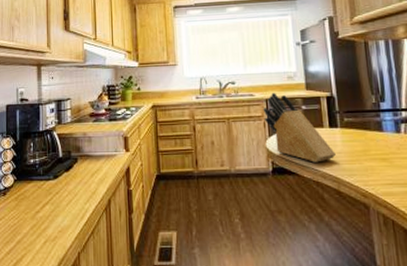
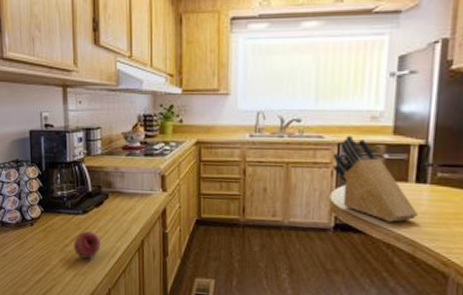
fruit: none [44,196,70,223] -> present [73,231,101,259]

